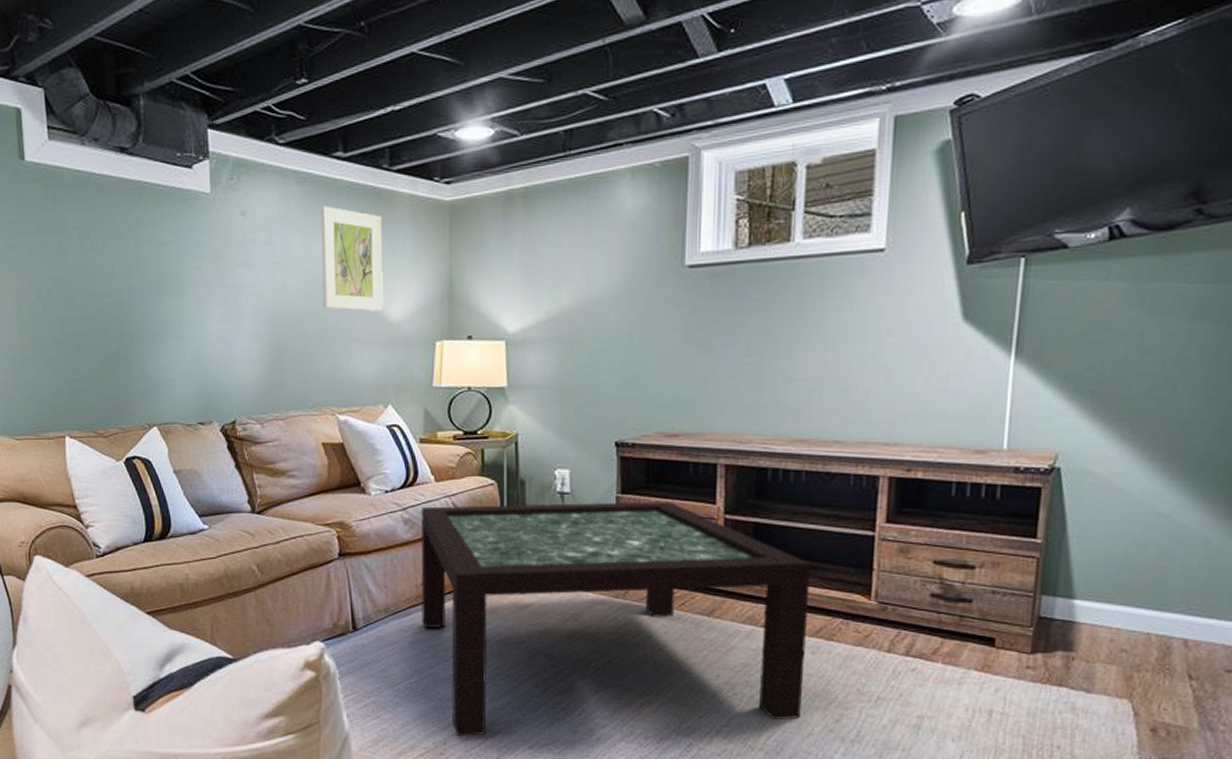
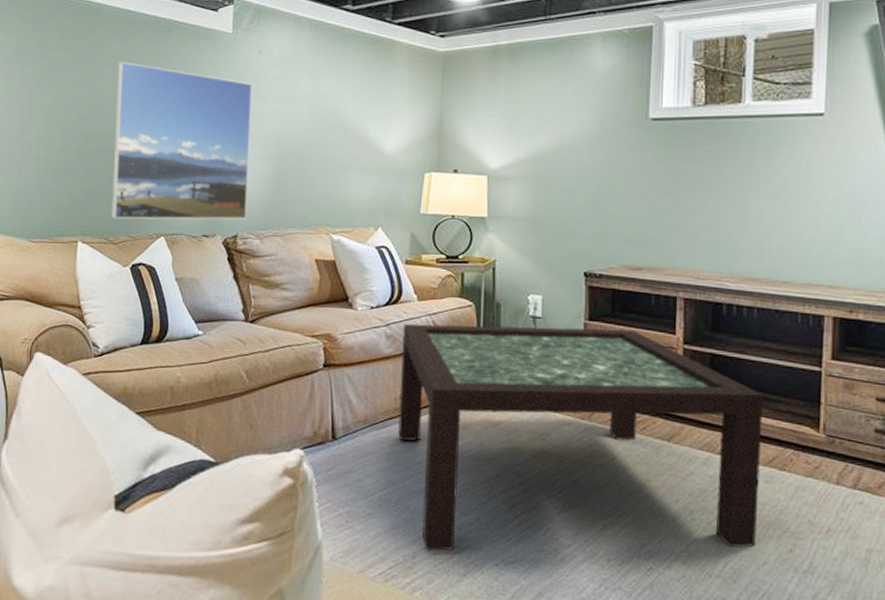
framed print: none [86,233,244,410] -> present [111,62,253,220]
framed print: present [321,206,384,311] -> none [325,50,383,143]

